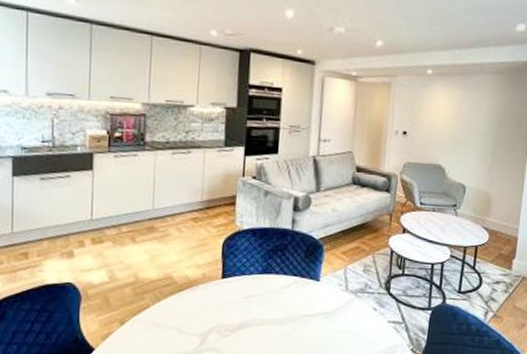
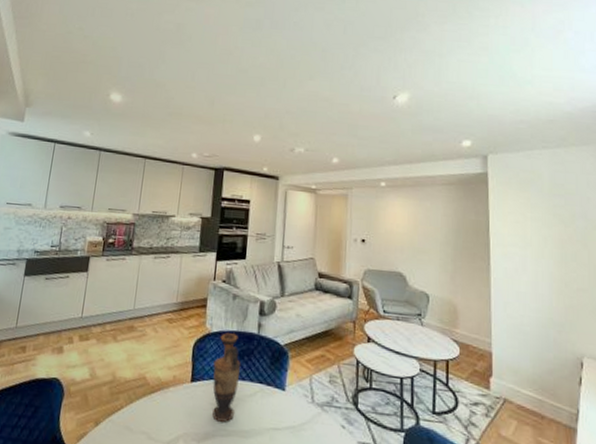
vase: none [245,229,275,313] -> present [212,333,241,422]

